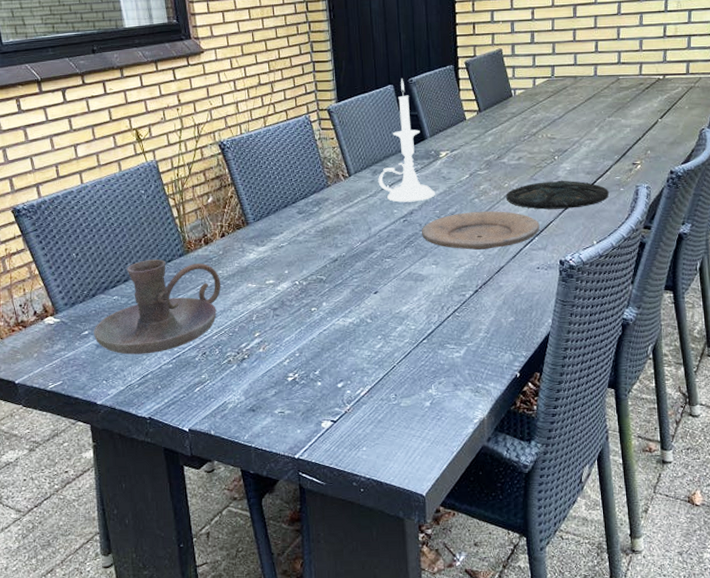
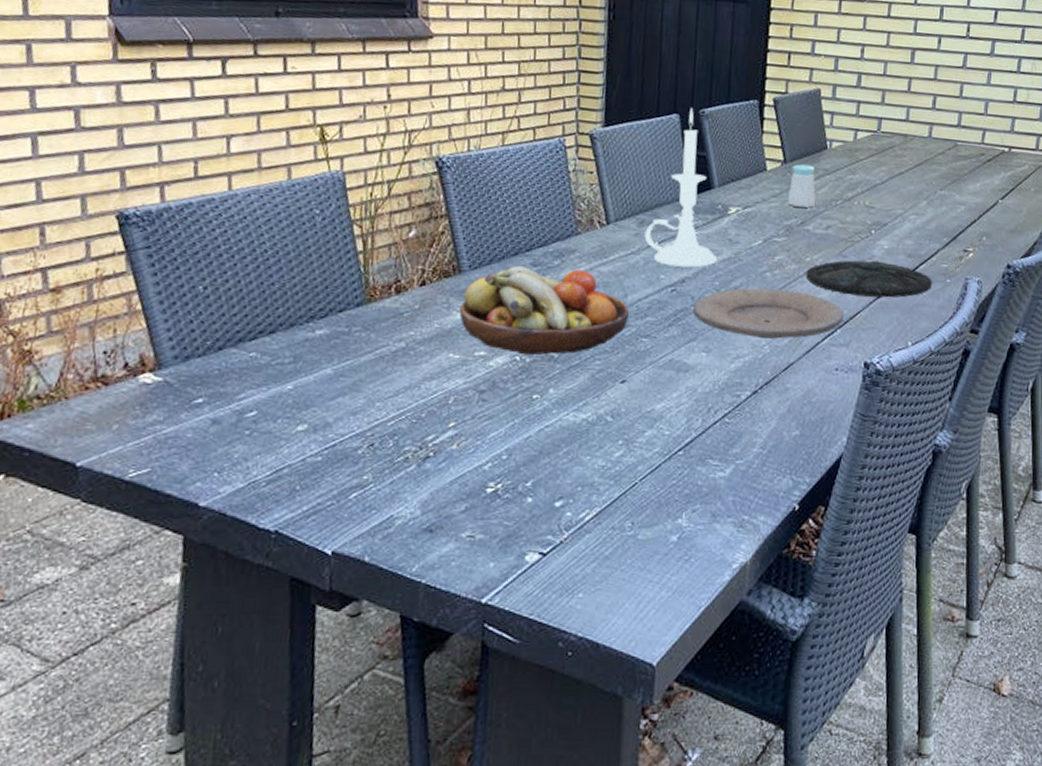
candle holder: present [94,259,221,355] -> none [211,306,411,439]
fruit bowl: none [251,212,374,280] -> present [459,266,629,356]
salt shaker: none [485,111,508,145] -> present [787,164,816,208]

